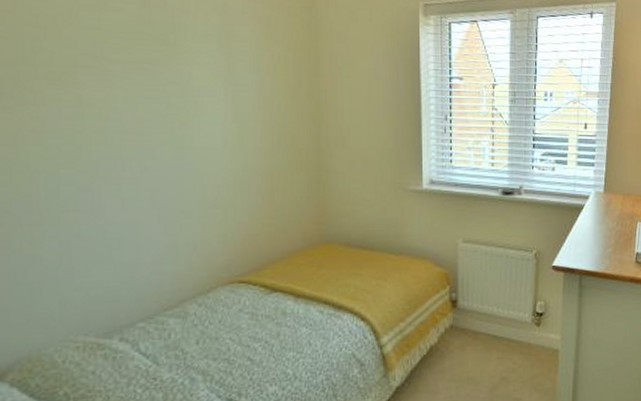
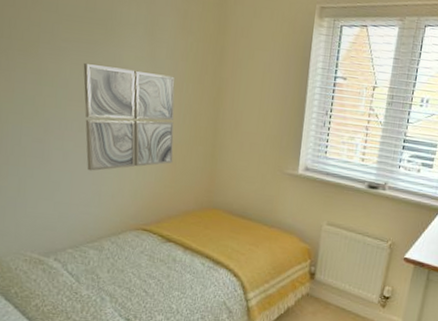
wall art: none [140,87,270,219] -> present [83,62,175,171]

